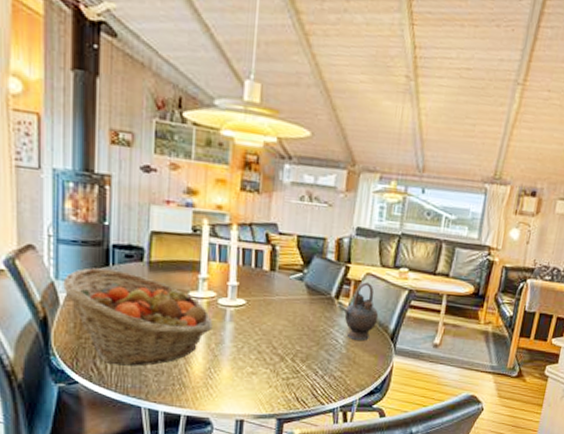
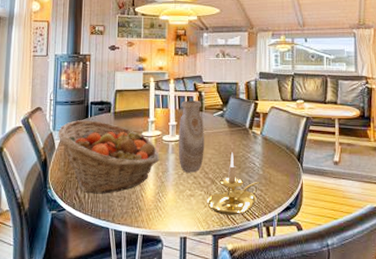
vase: none [238,255,276,347] -> present [178,101,204,173]
candle holder: none [273,325,342,398] -> present [207,152,260,215]
teapot: present [342,282,379,340] -> none [255,114,285,162]

